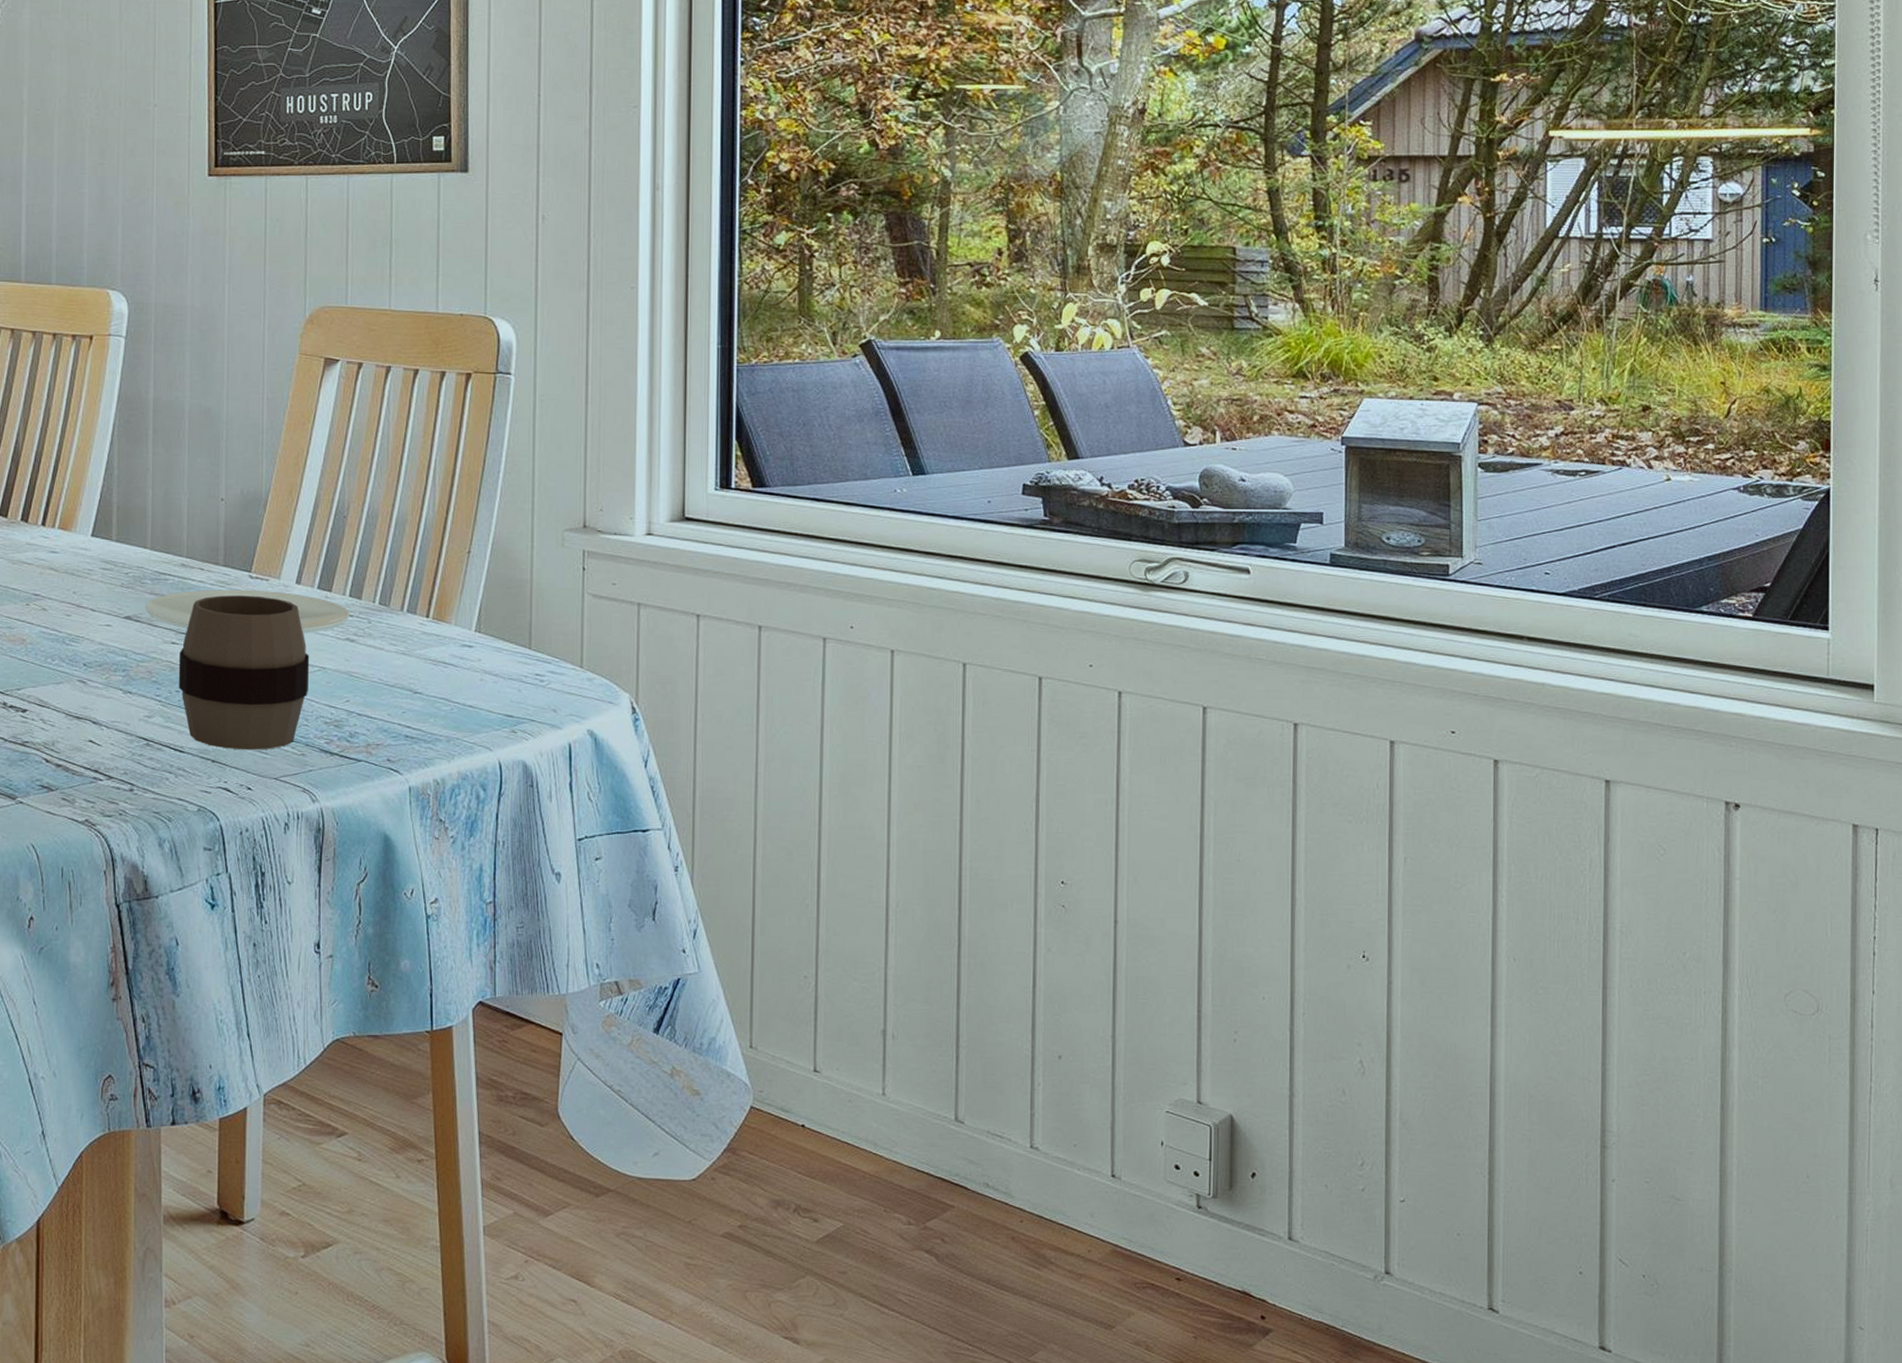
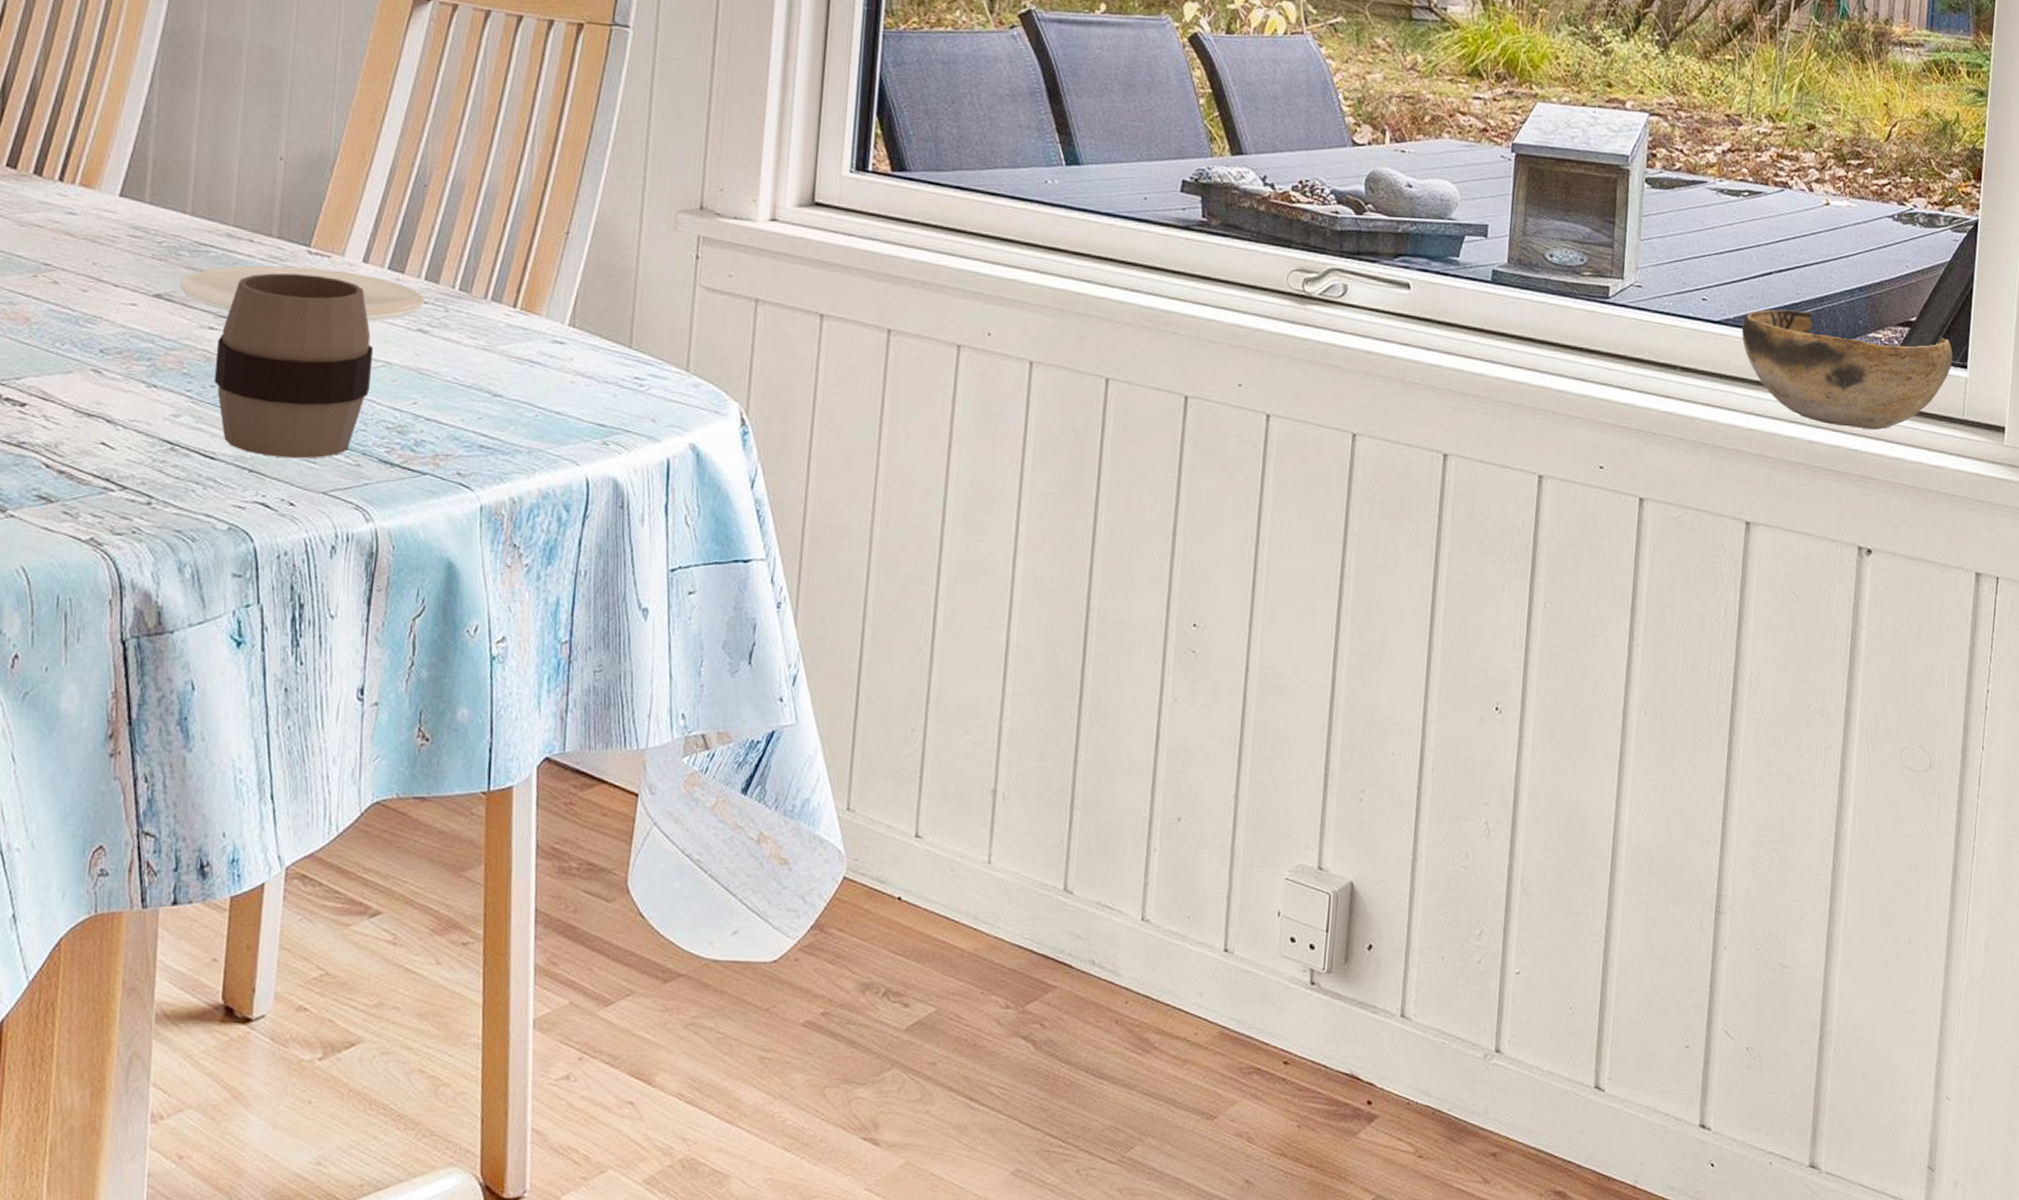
decorative bowl: none [1587,580,1813,690] -> present [1741,309,1953,429]

